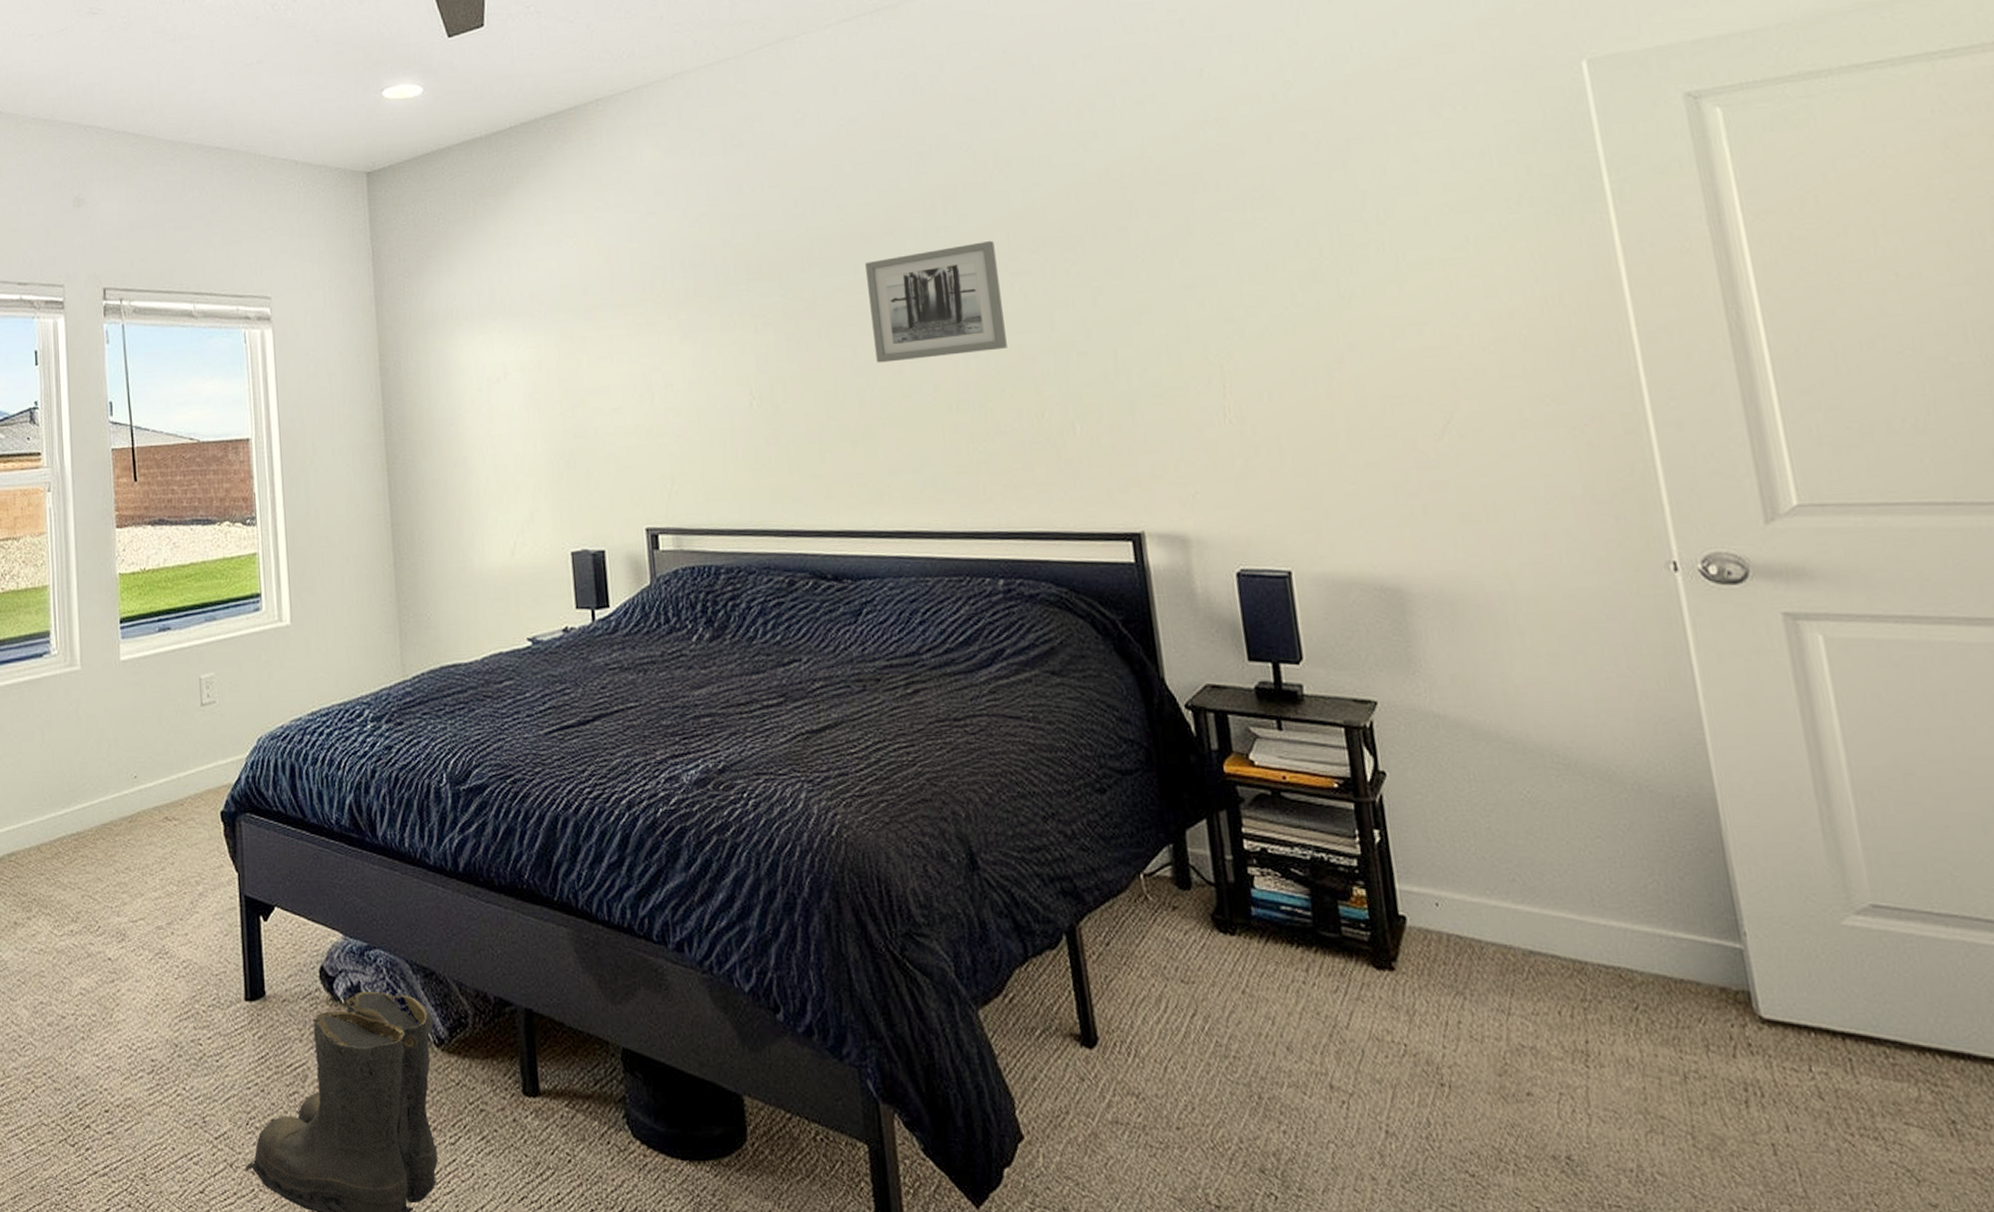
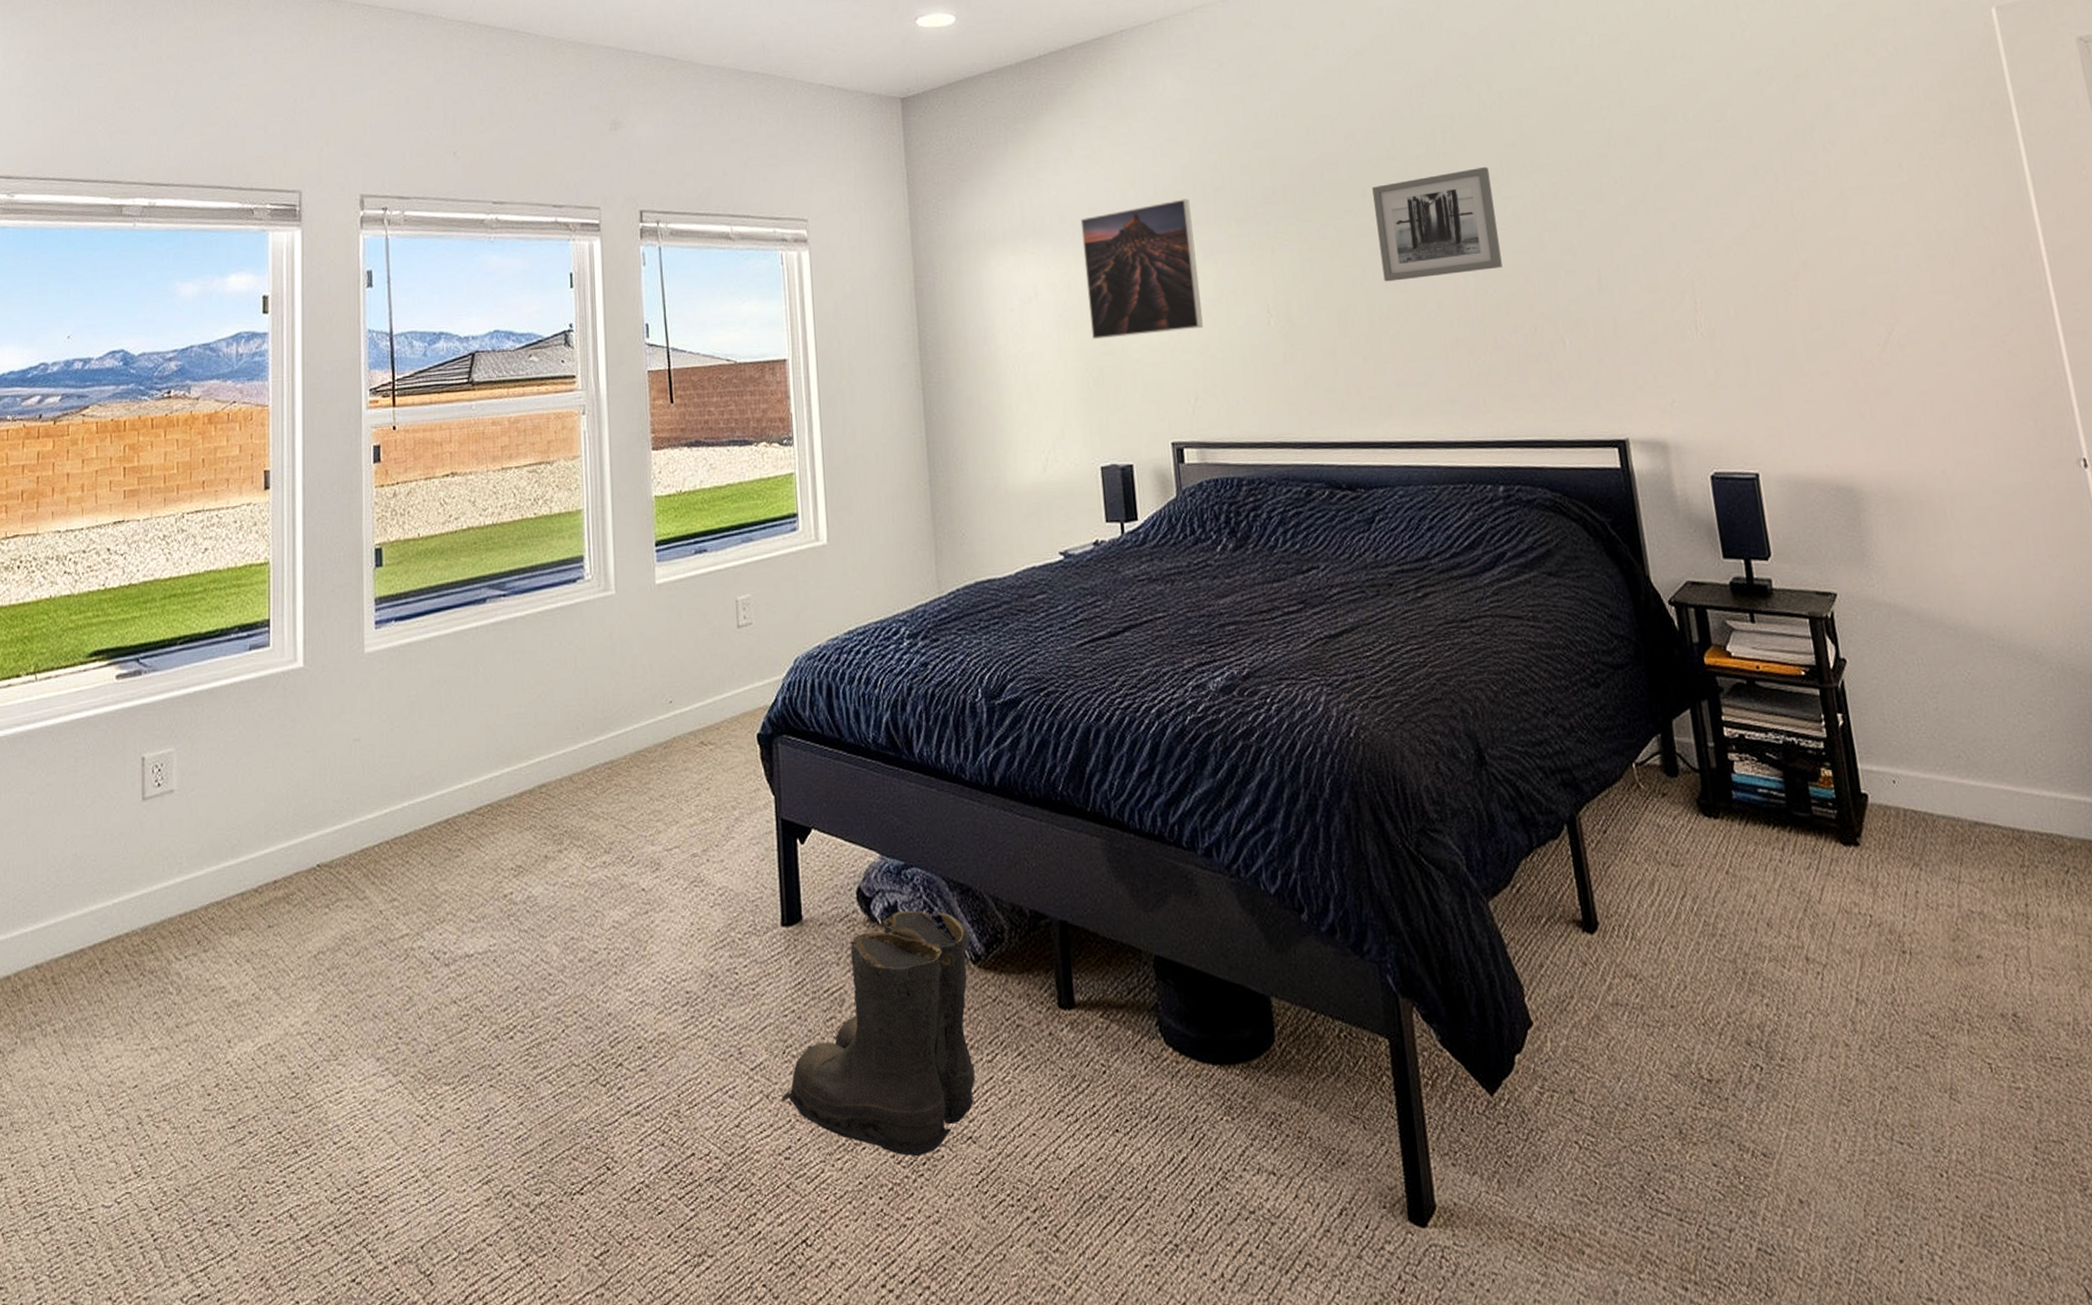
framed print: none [552,275,681,422] -> present [1080,198,1203,340]

